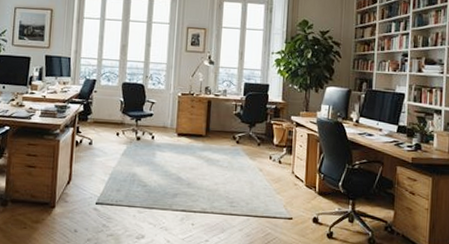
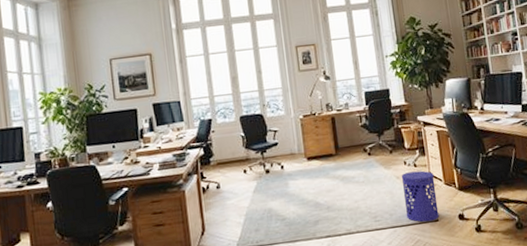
waste bin: none [261,167,297,218] -> present [401,170,439,222]

